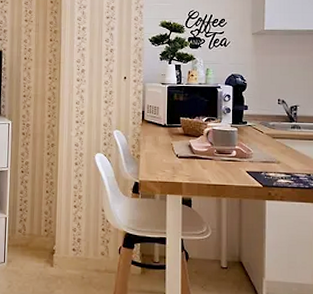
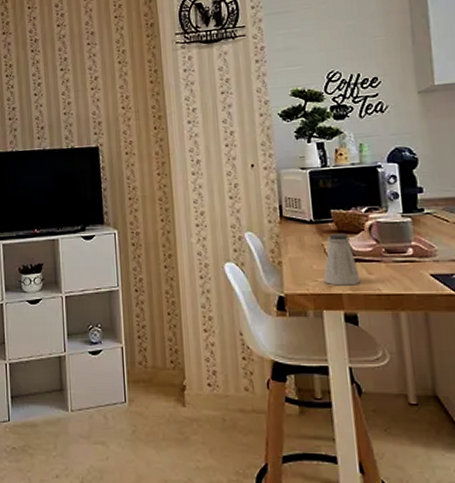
saltshaker: none [170,136,196,177] -> present [323,233,361,286]

